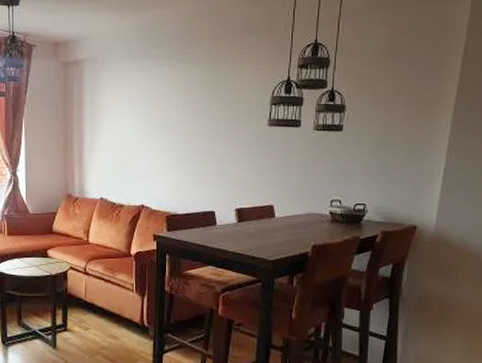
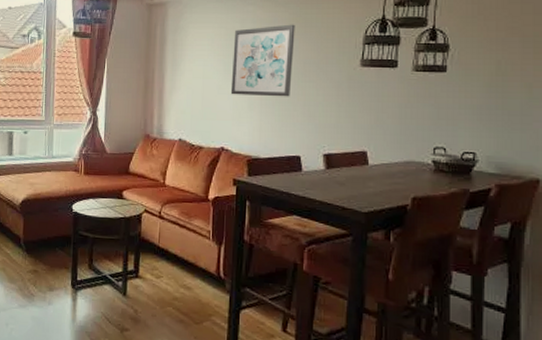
wall art: none [148,84,208,156] -> present [230,24,295,97]

